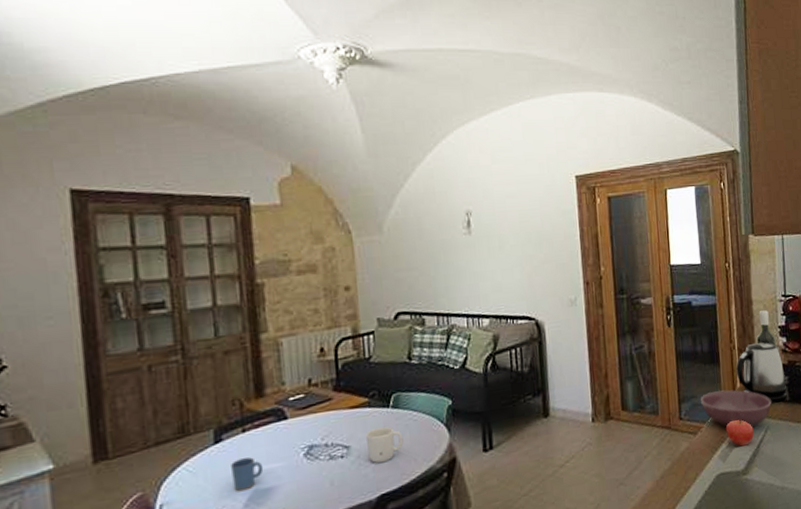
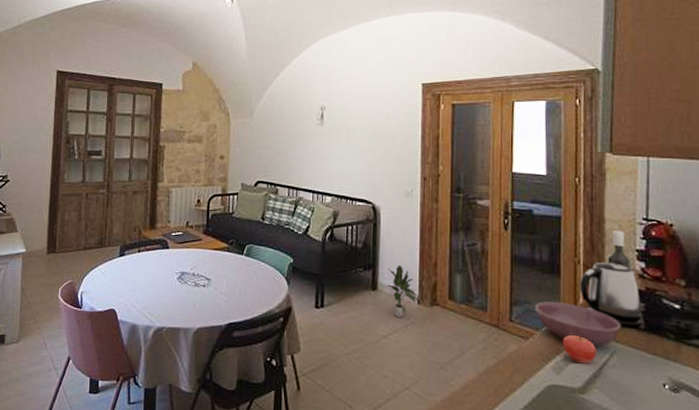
mug: present [231,457,264,492] -> none [128,271,149,295]
mug: present [366,426,404,464] -> none [223,268,251,298]
potted plant: none [558,384,594,442] -> present [388,266,420,318]

